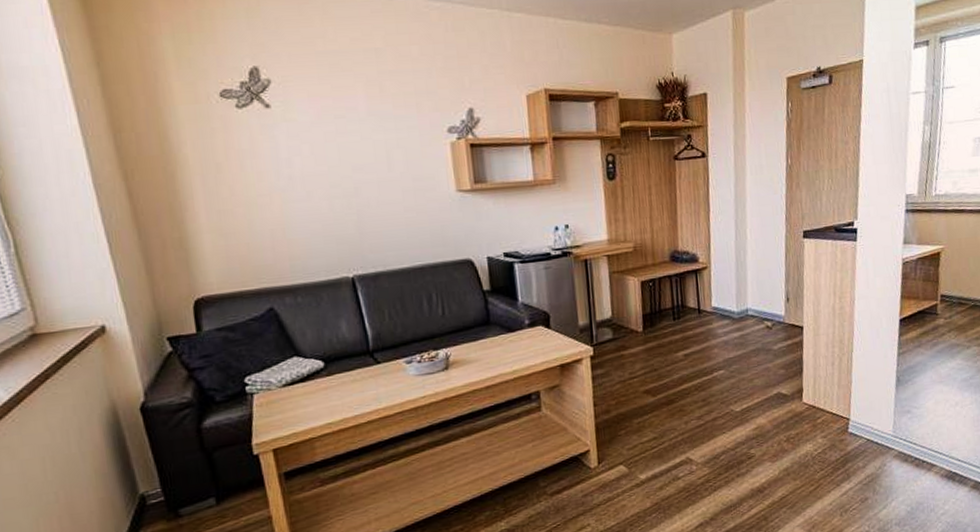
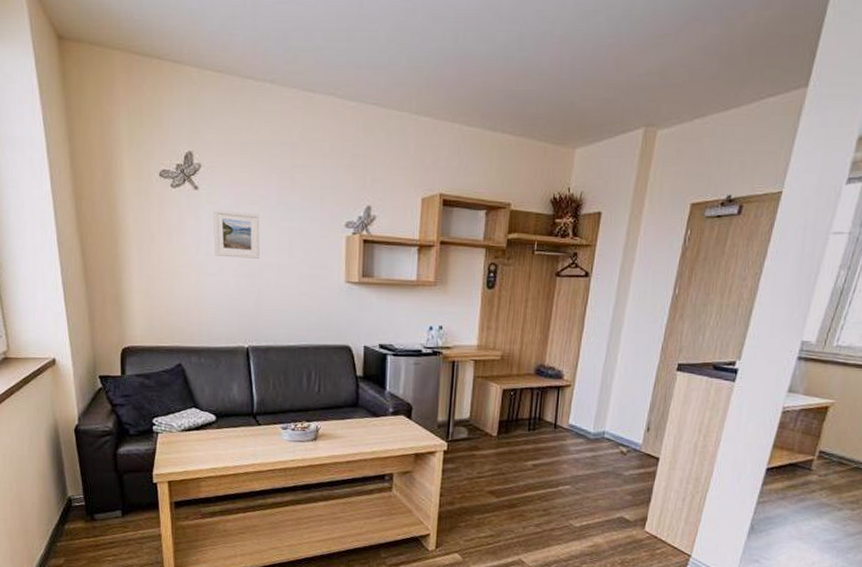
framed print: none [291,127,354,180] -> present [213,209,260,259]

